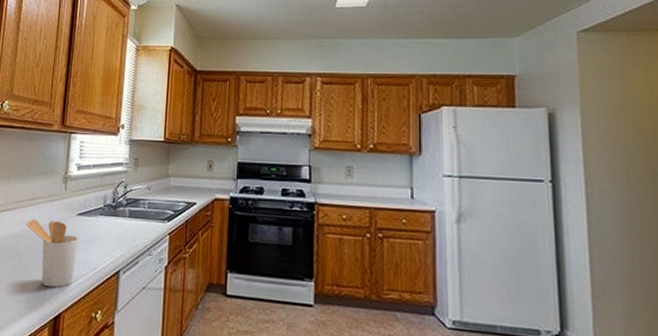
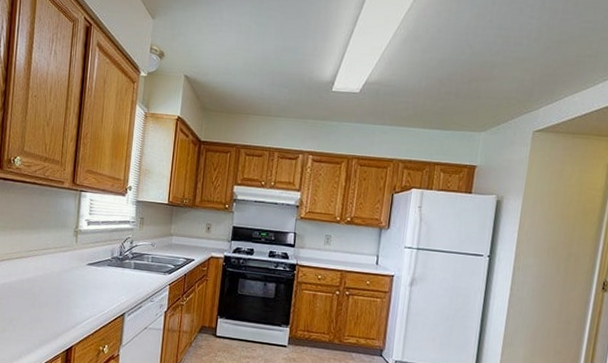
utensil holder: present [25,219,78,288] -> none [39,266,88,325]

